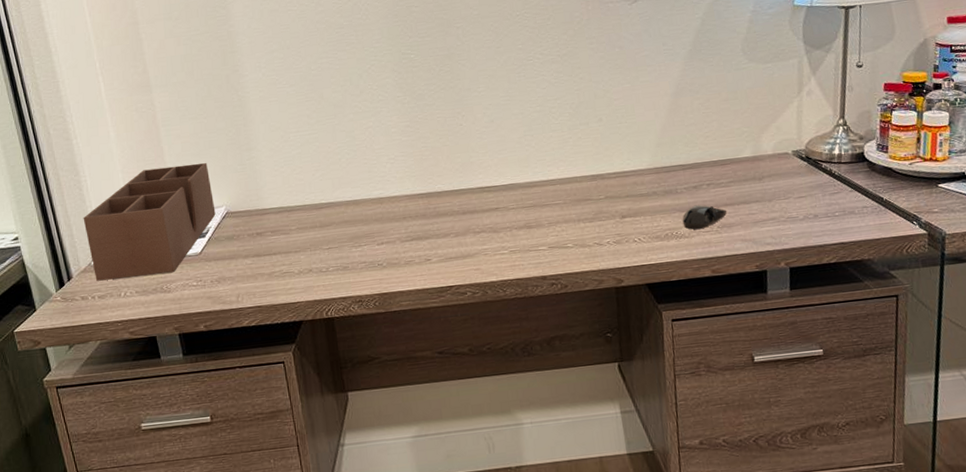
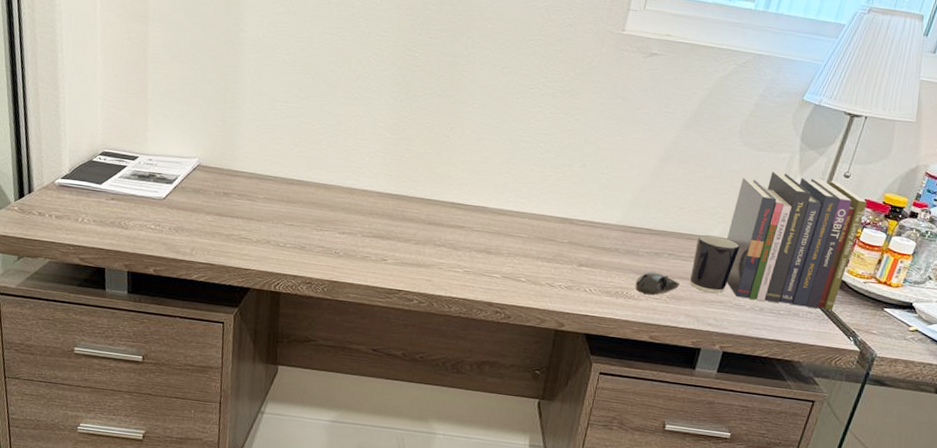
desk organizer: present [83,163,216,281] -> none [54,101,189,210]
mug: none [731,154,776,213] -> present [690,234,741,294]
books: none [757,73,888,209] -> present [727,172,867,310]

